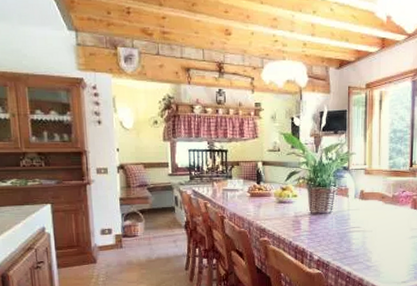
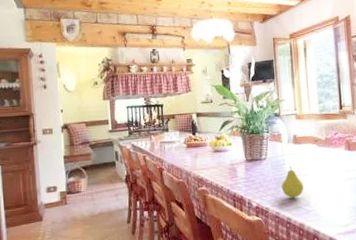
fruit: none [344,221,367,253] -> present [281,166,304,198]

